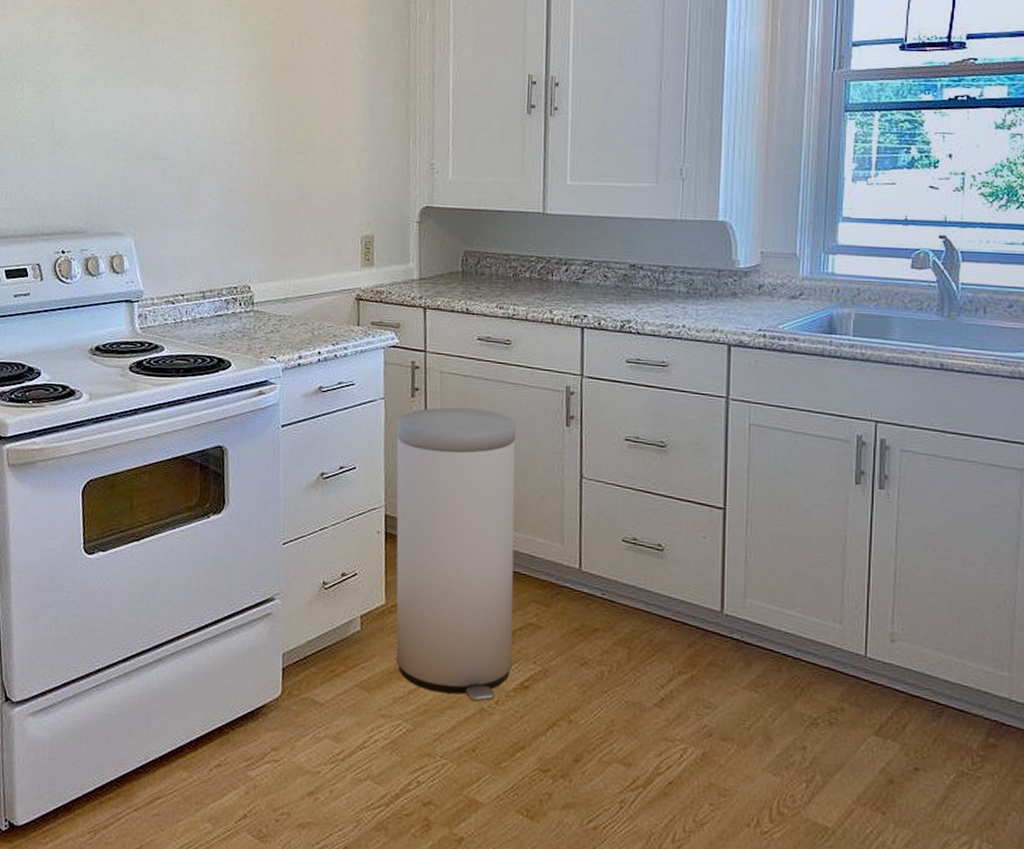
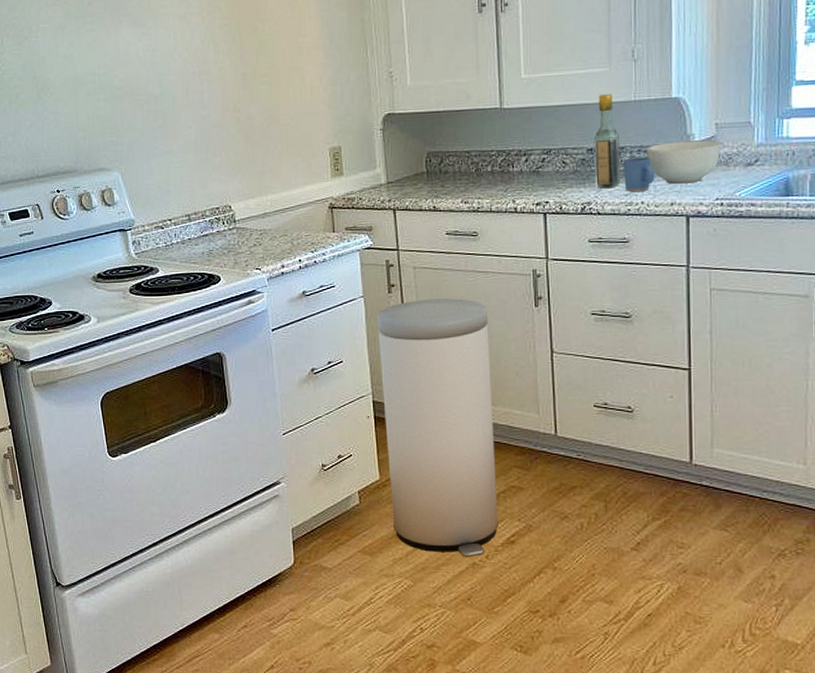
bottle: none [636,209,664,308] -> present [593,93,621,189]
mug: none [665,278,698,314] -> present [622,157,655,191]
bowl: none [690,266,766,311] -> present [646,139,722,184]

